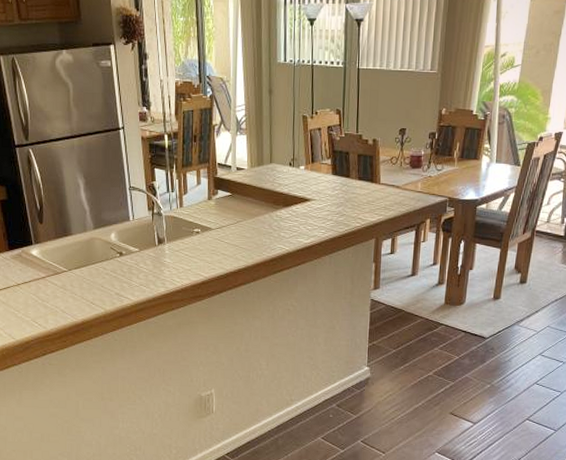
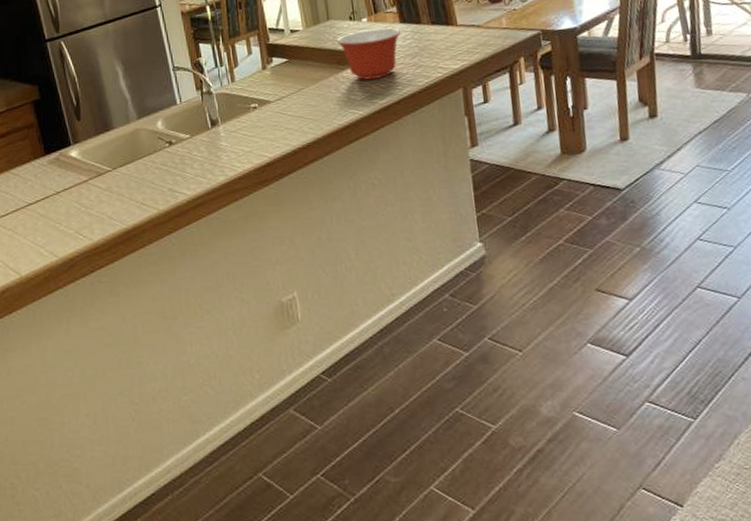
mixing bowl: none [275,176,332,221] -> present [336,27,402,80]

